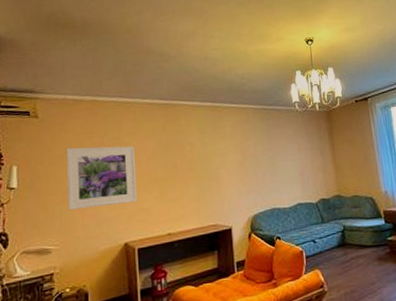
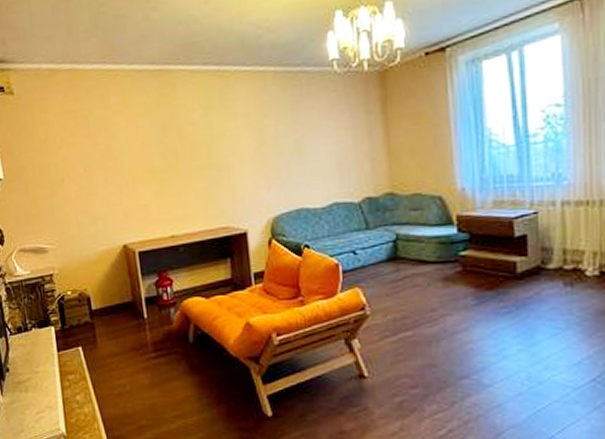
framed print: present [66,145,137,210] -> none [48,127,133,205]

